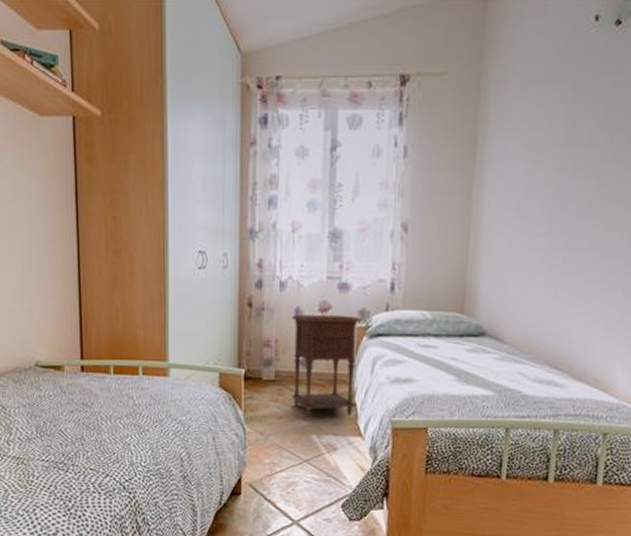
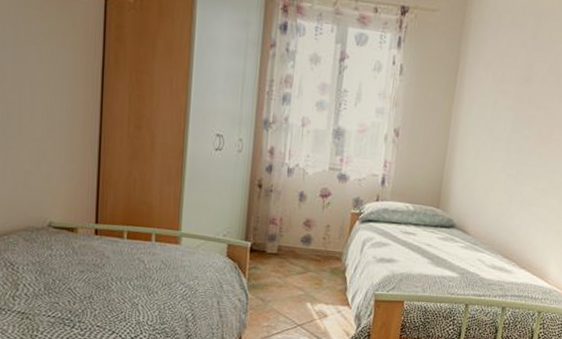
nightstand: present [291,314,361,419] -> none [291,198,355,289]

